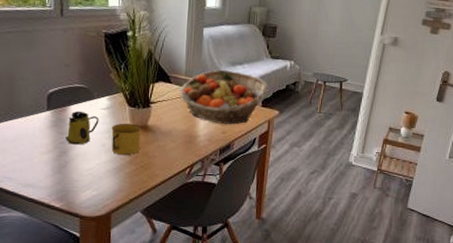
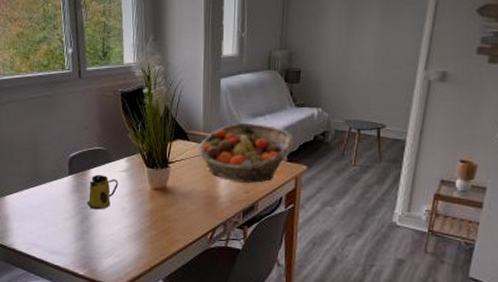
mug: present [111,123,142,156] -> none [131,185,161,220]

